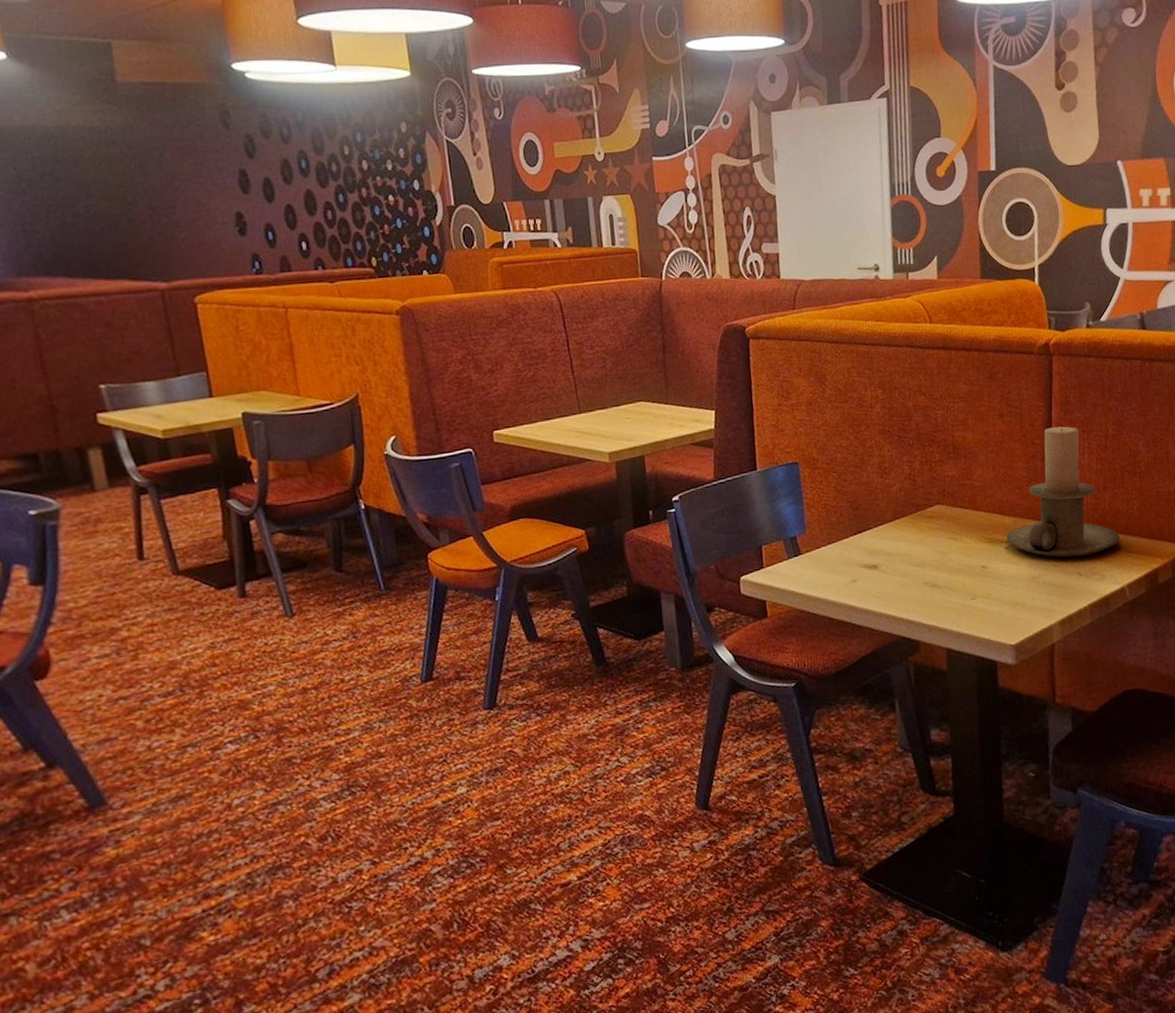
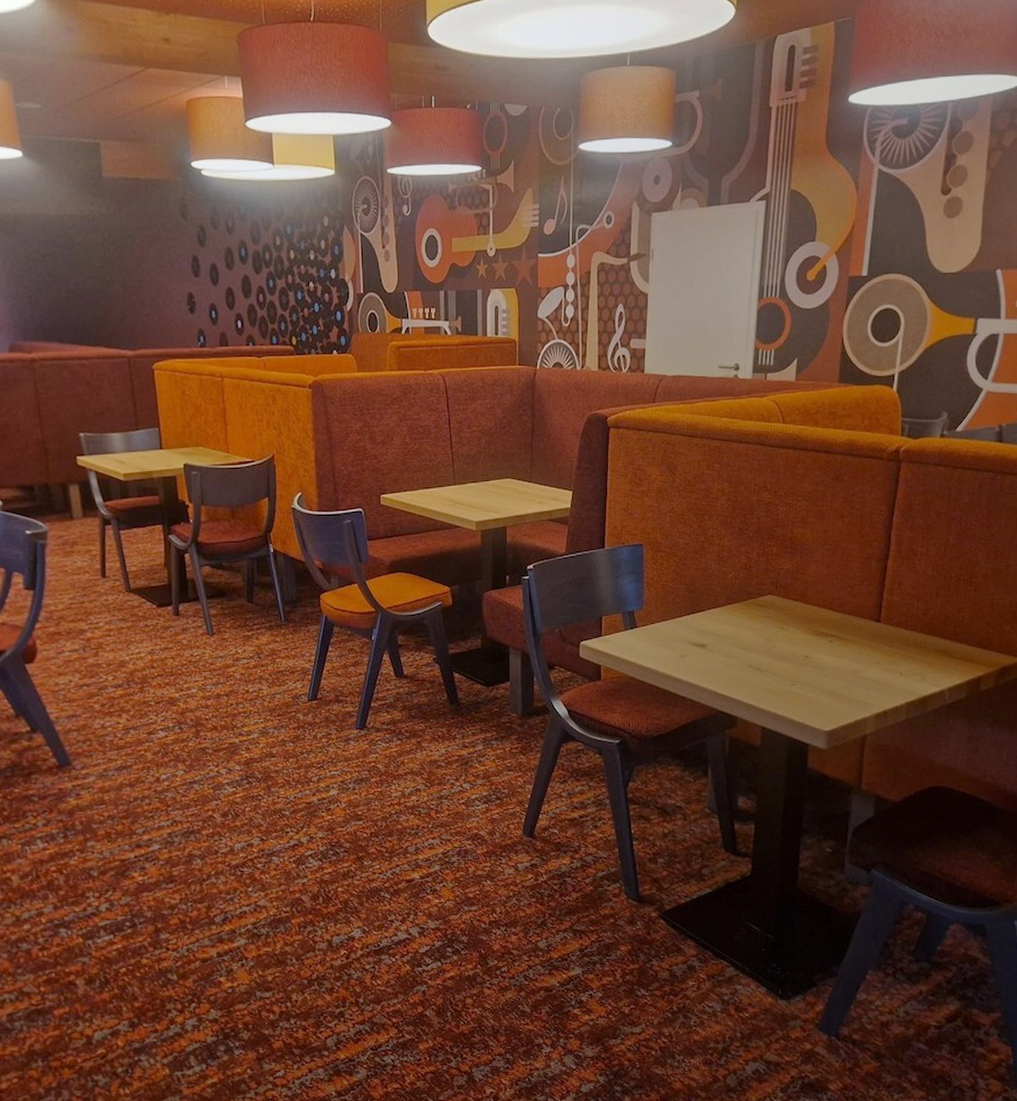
candle holder: present [1006,426,1120,558] -> none [832,532,946,657]

